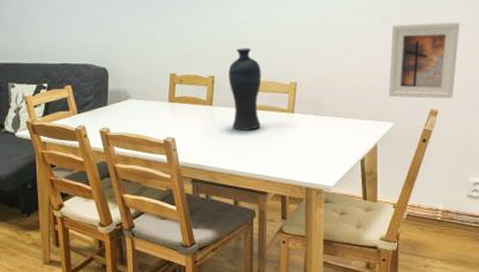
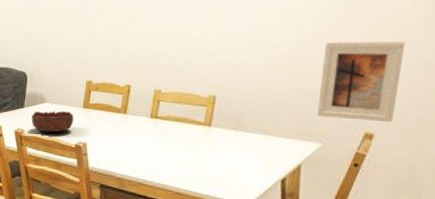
decorative bowl: none [116,107,161,130] -> present [31,111,74,133]
vase: present [228,48,261,131] -> none [145,59,179,141]

